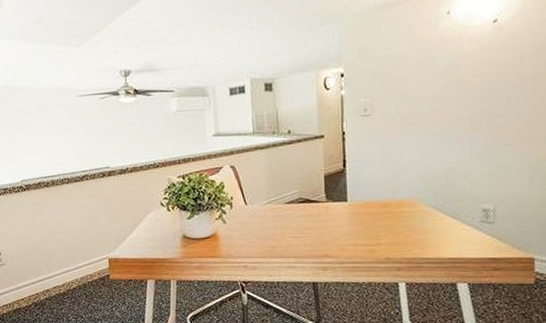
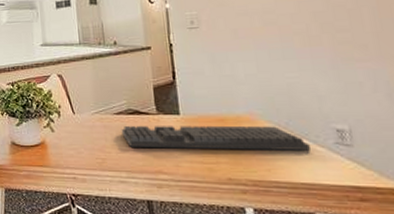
keyboard: none [291,209,459,235] -> present [121,125,310,150]

